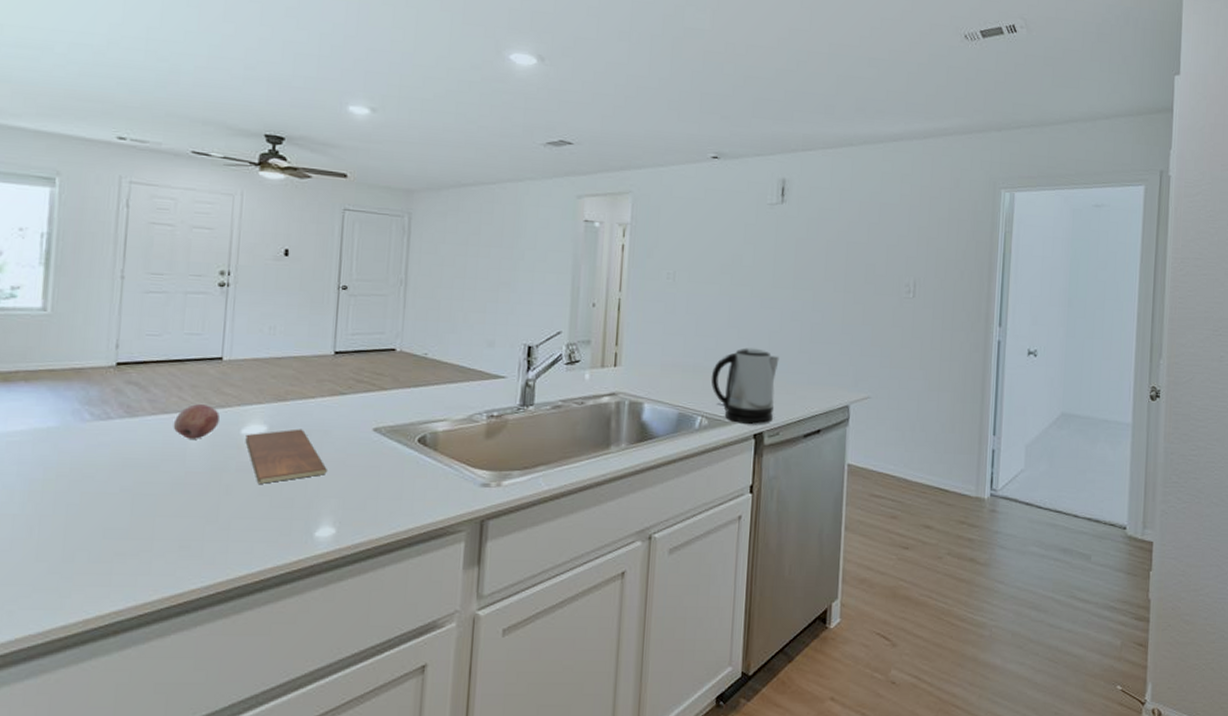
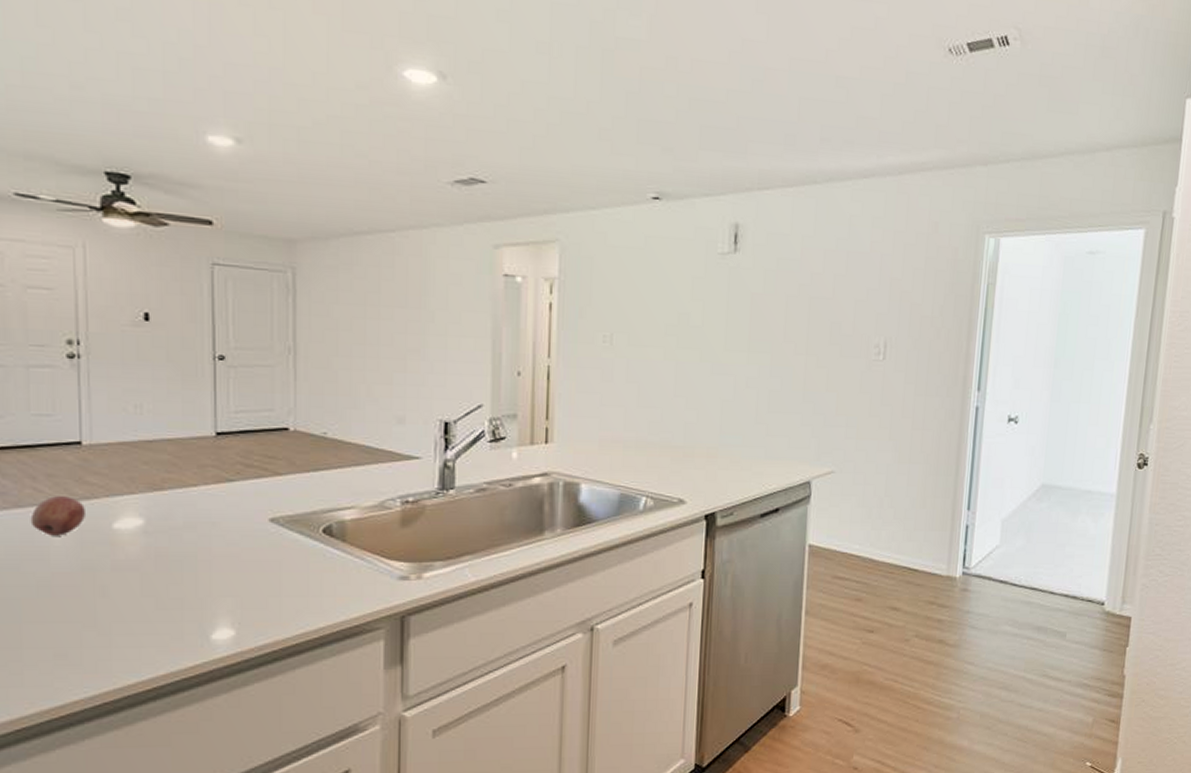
chopping board: present [245,429,327,484] -> none [119,521,219,583]
kettle: present [711,347,779,424] -> none [656,419,733,504]

